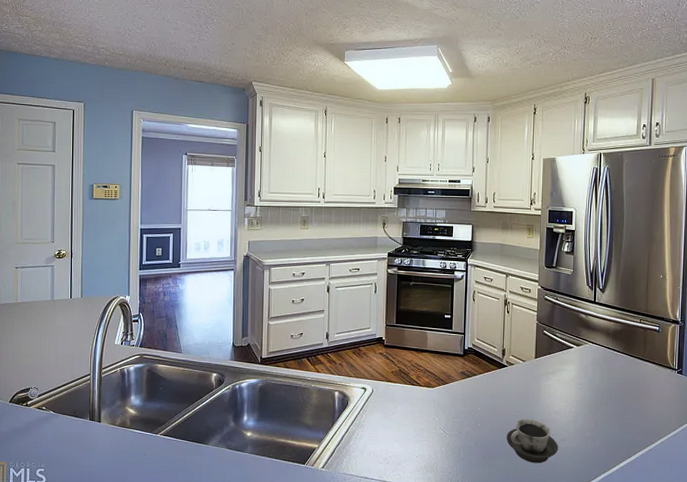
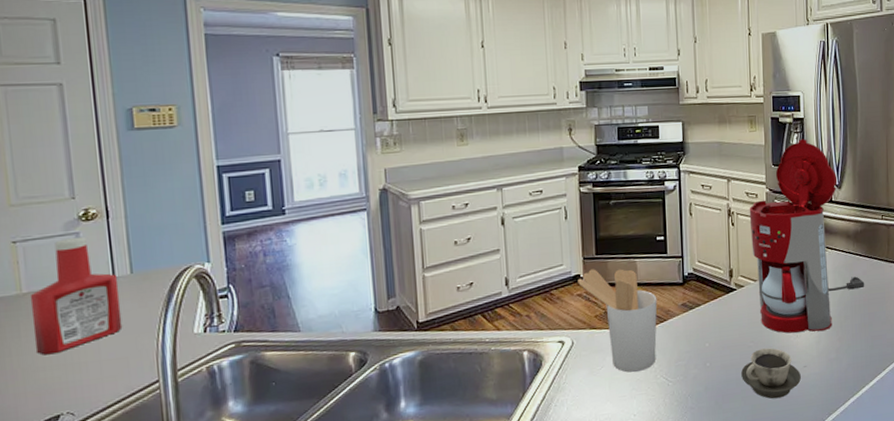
ketchup bottle: none [21,268,73,346] -> present [29,236,123,355]
utensil holder: none [380,334,442,421] -> present [578,269,657,373]
coffee maker: none [522,247,621,411] -> present [749,139,865,334]

